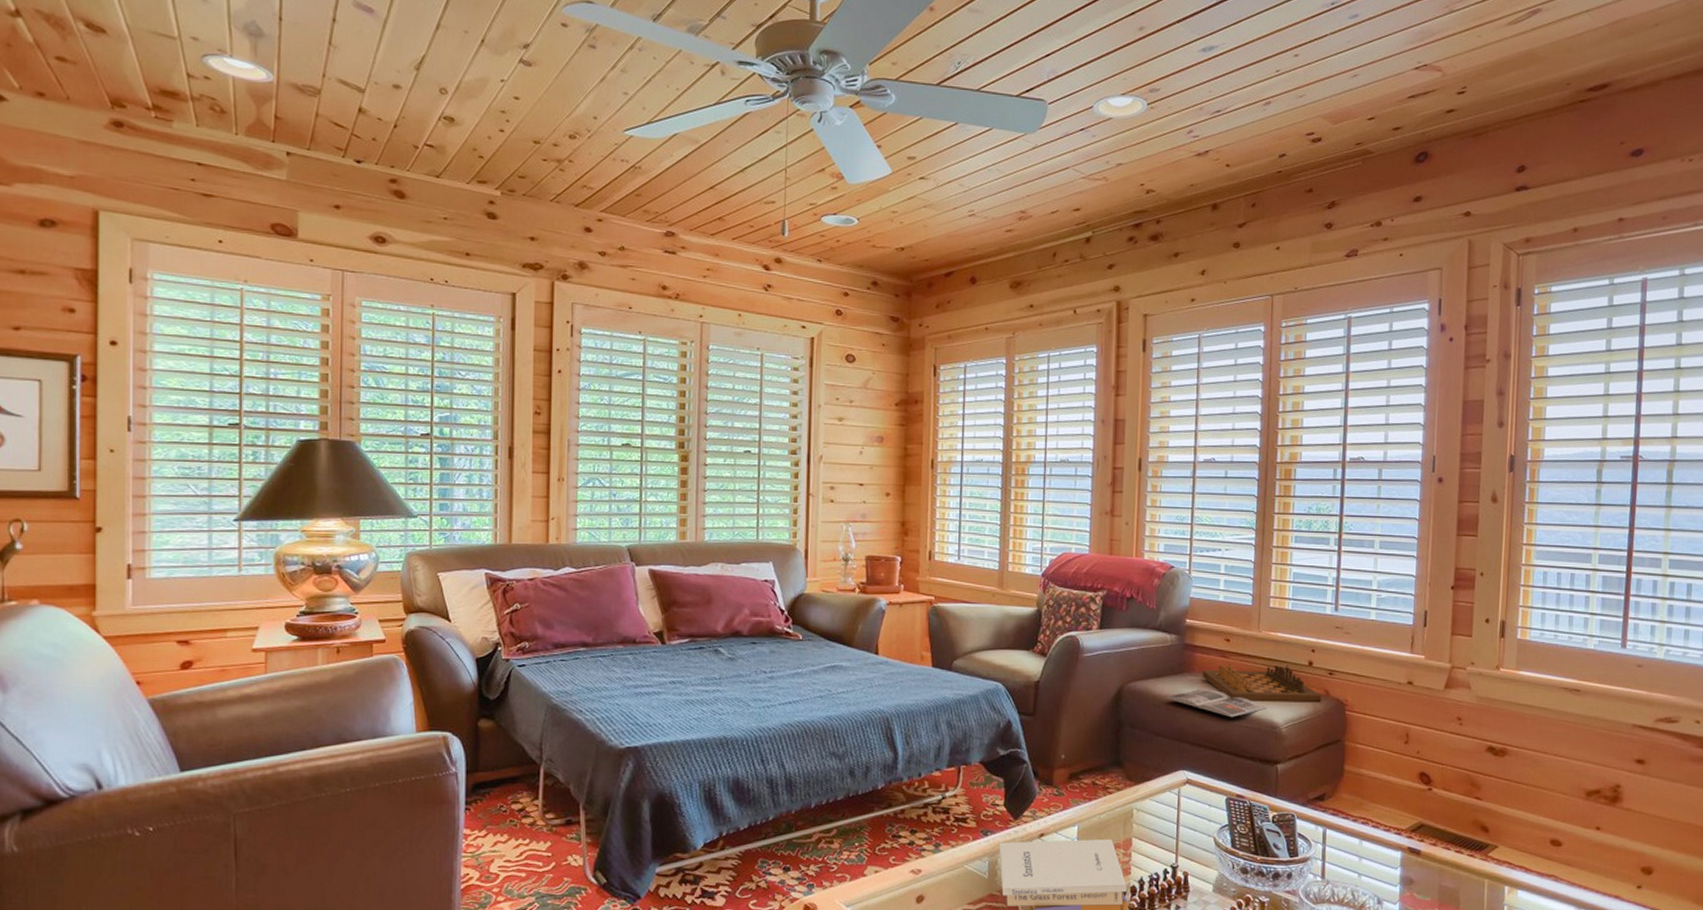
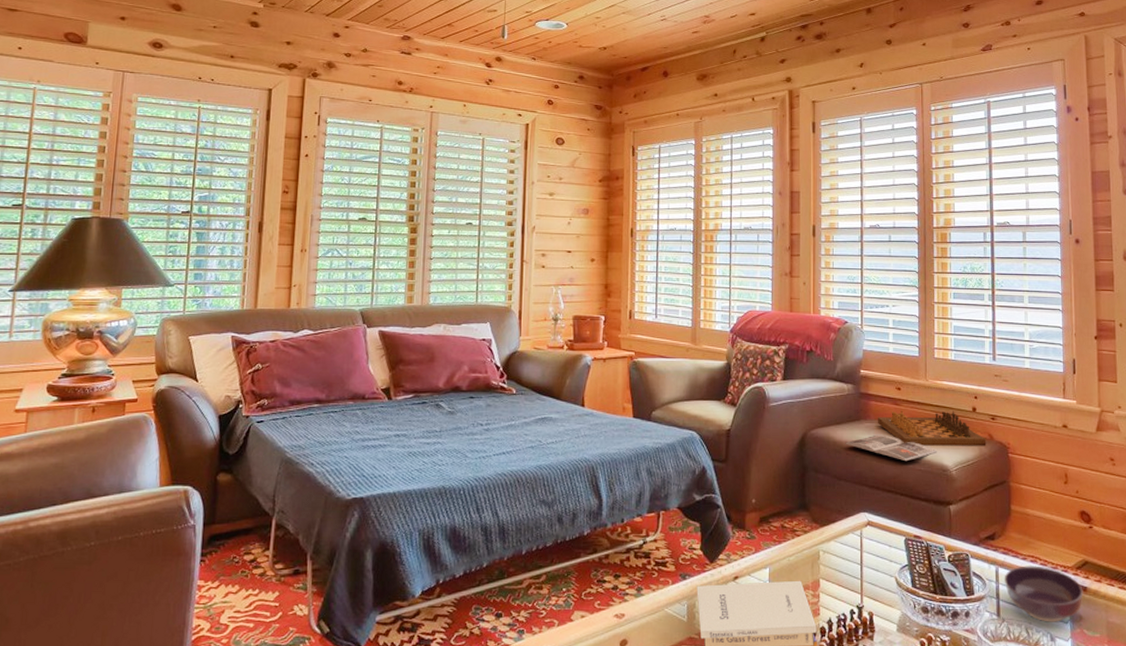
bowl: none [1331,827,1417,885] -> present [1004,566,1083,622]

